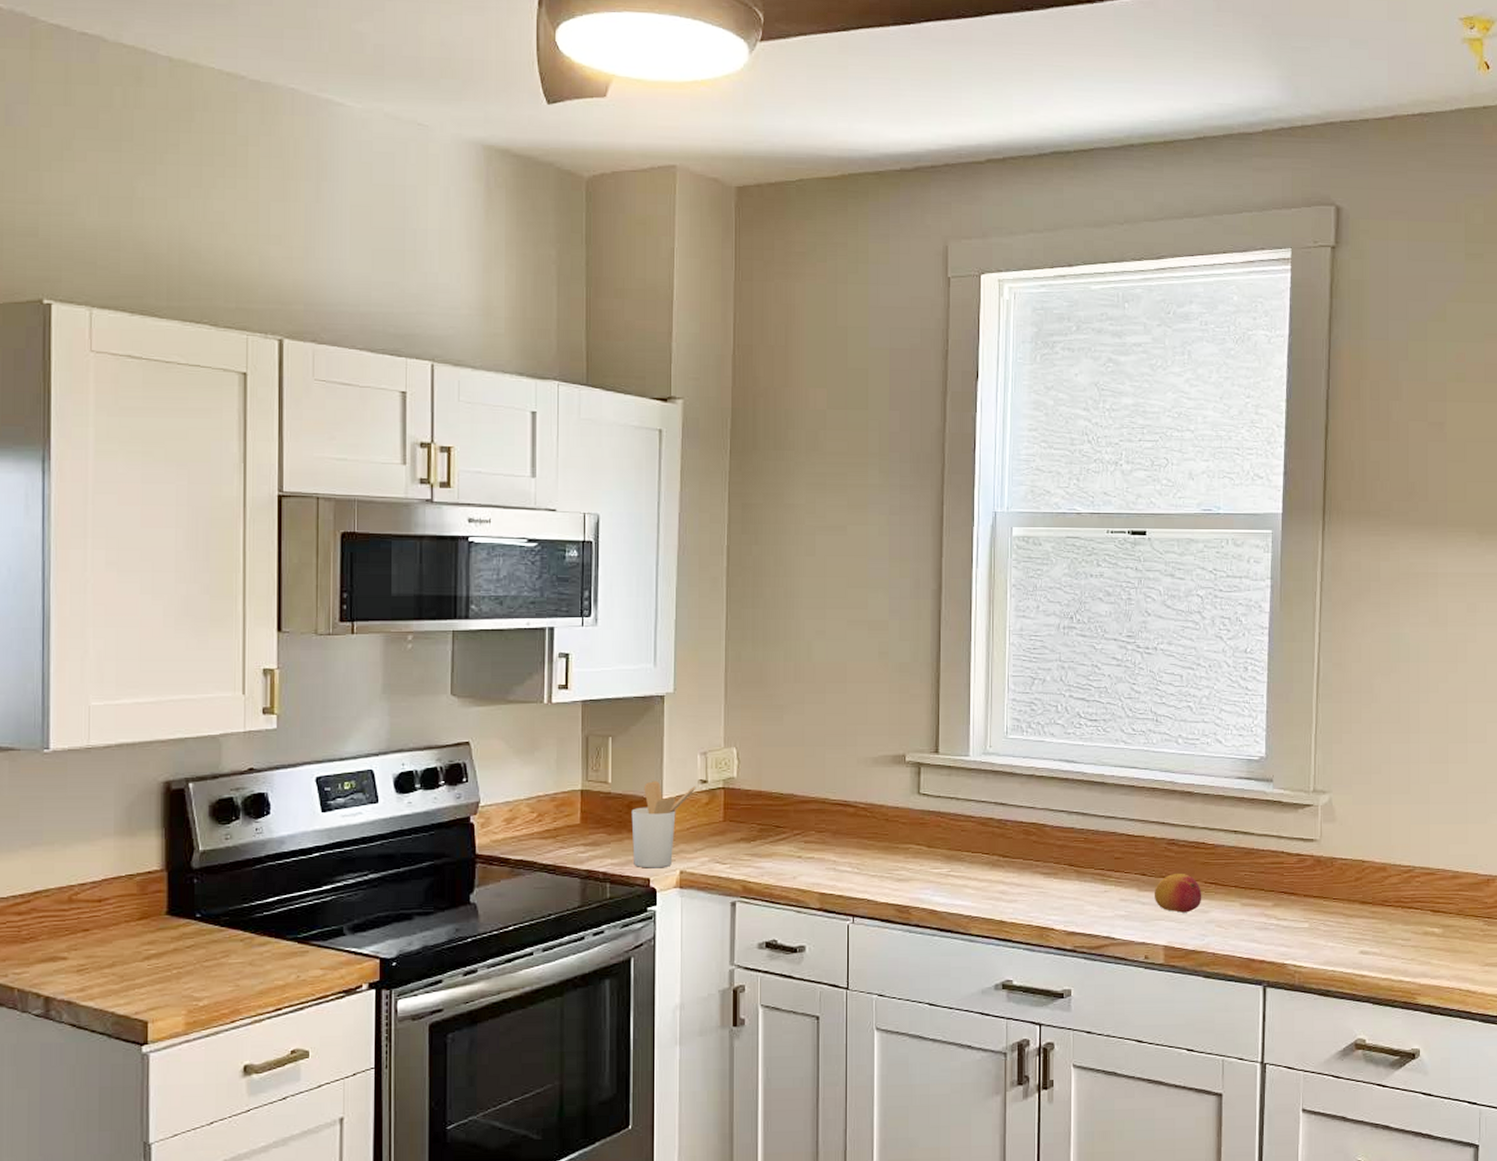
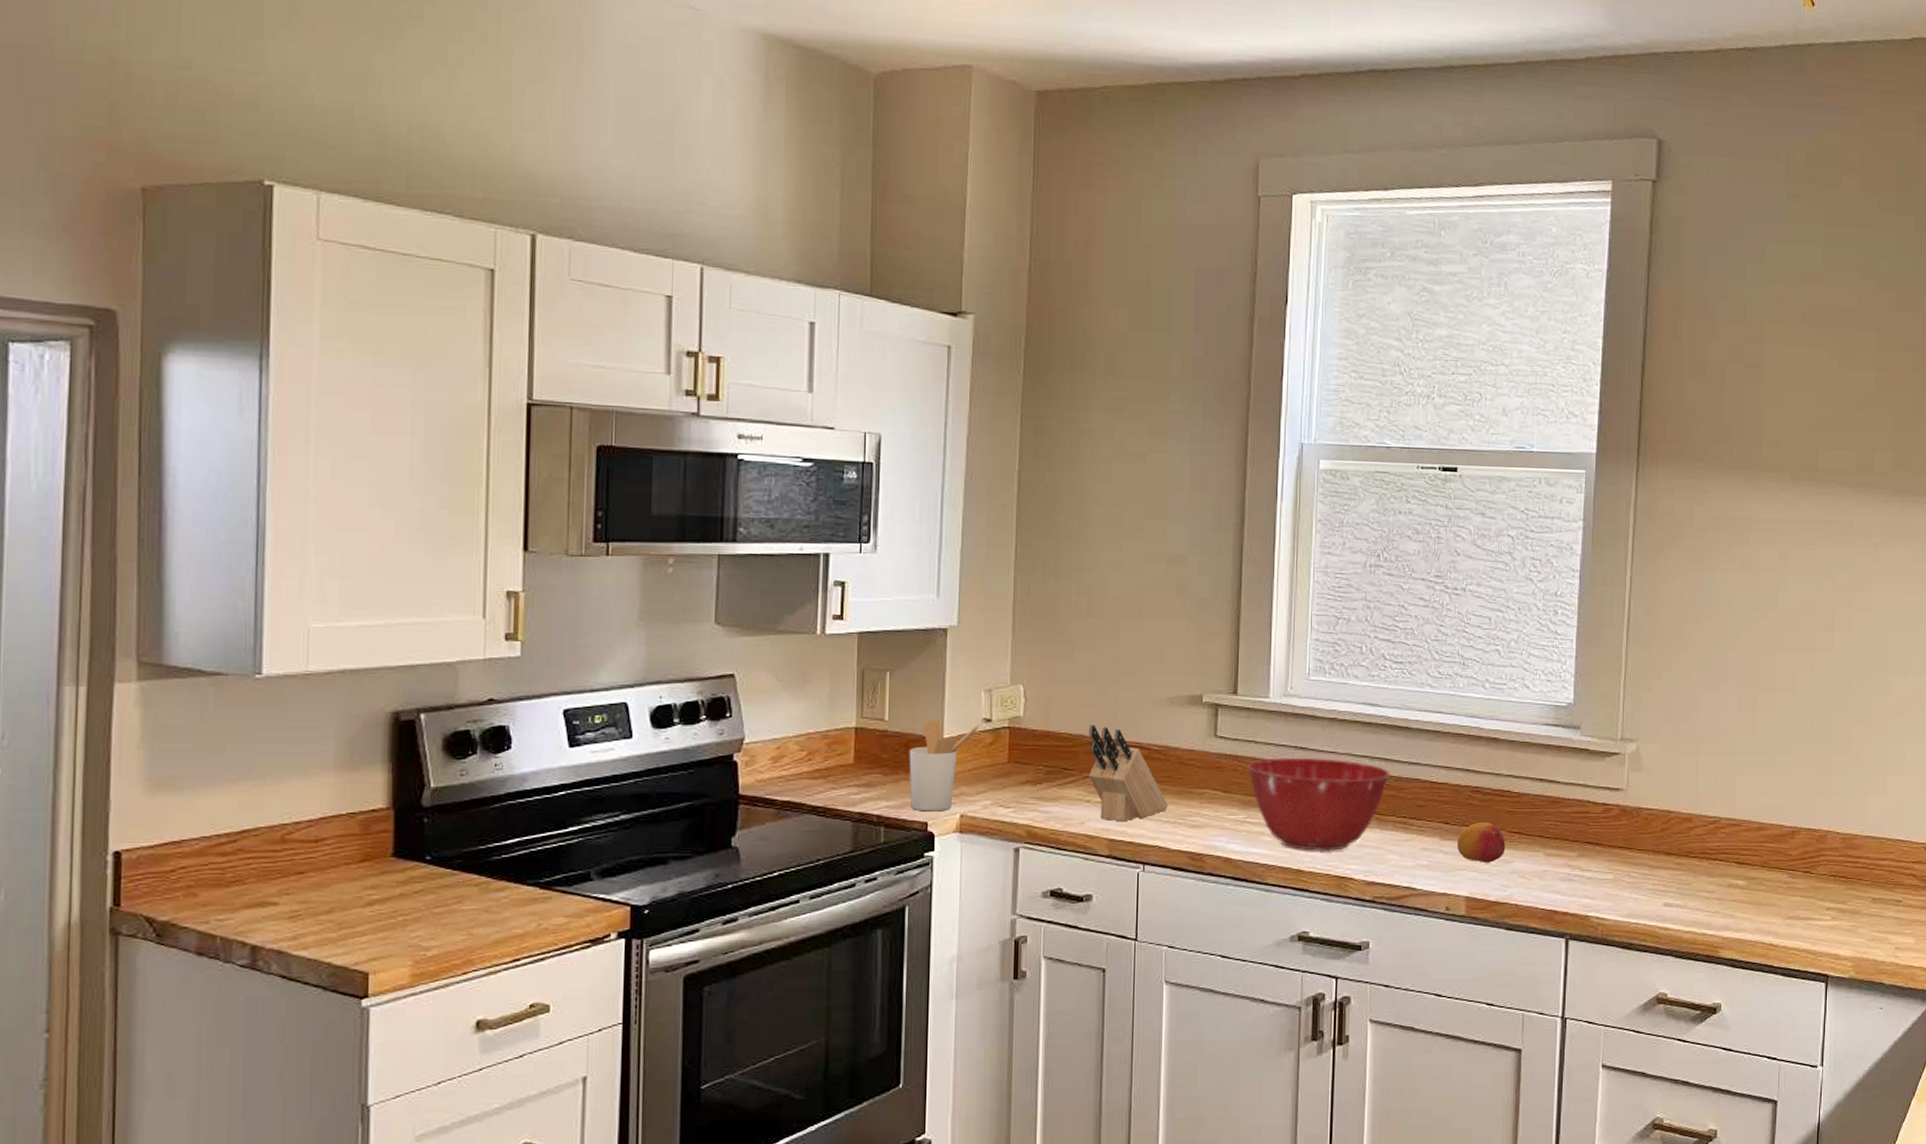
knife block: none [799,784,875,877] -> present [1088,724,1168,822]
mixing bowl: none [949,813,1088,904] -> present [1247,758,1390,852]

